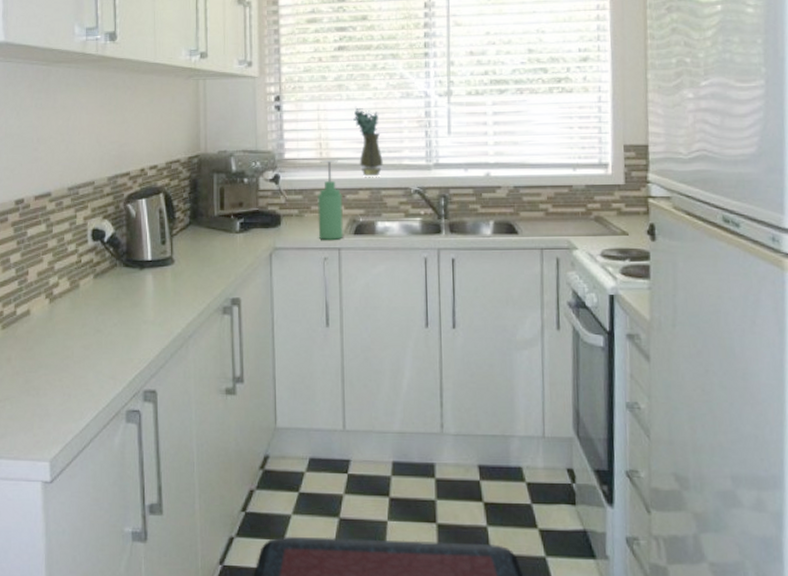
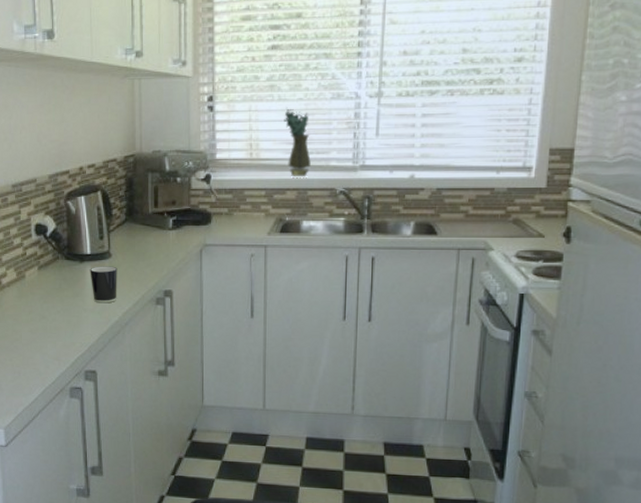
mug: none [150,273,181,314] -> present [90,266,117,303]
soap dispenser: present [317,160,343,240] -> none [246,161,270,237]

